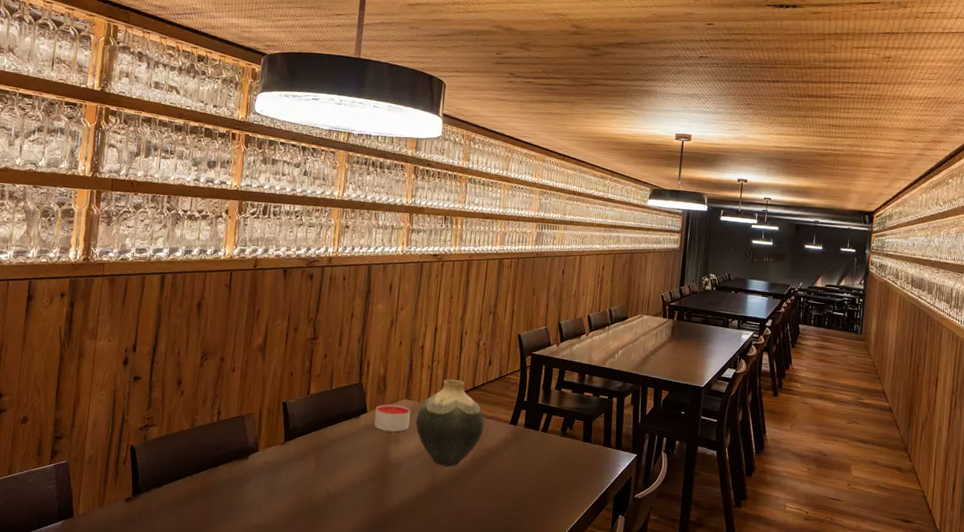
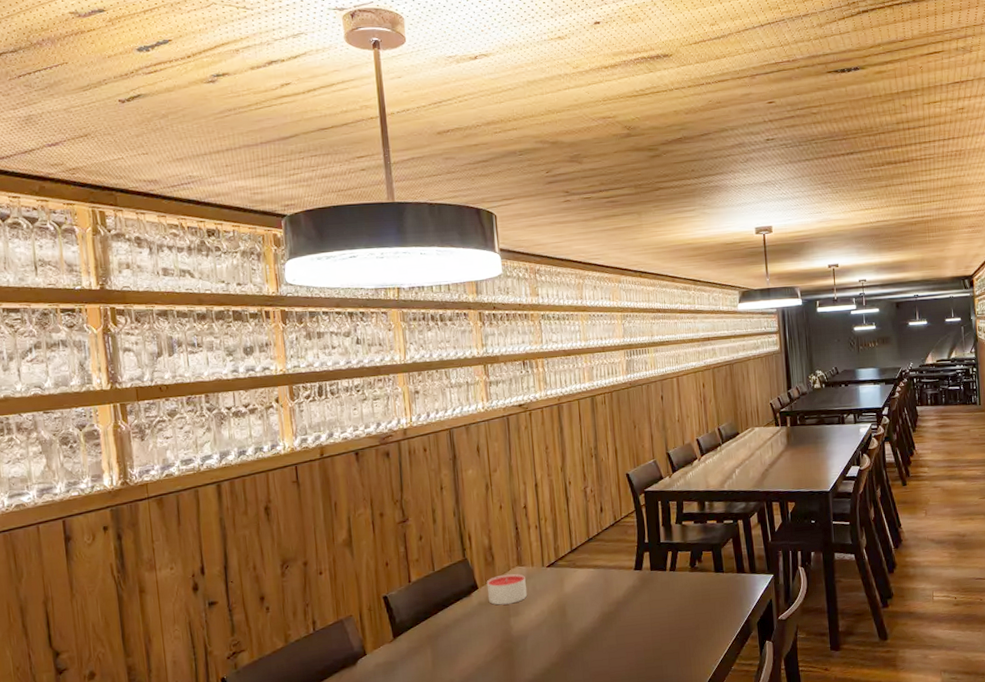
vase: present [415,379,484,467] -> none [533,534,608,629]

